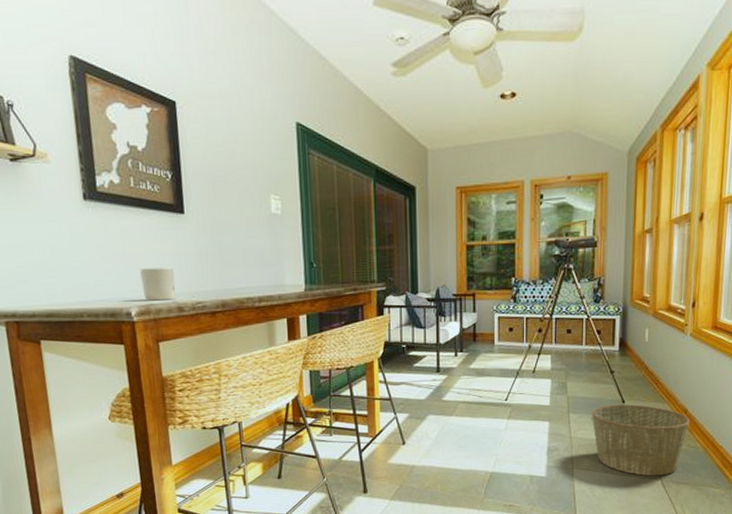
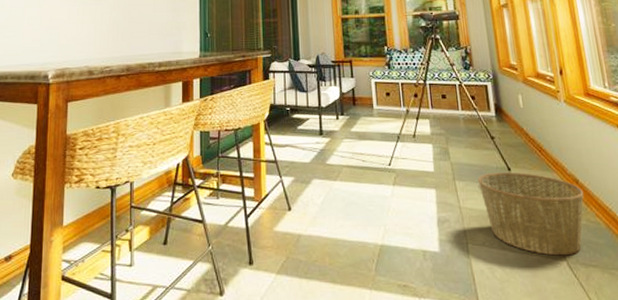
mug: present [139,267,176,301] -> none [60,37,90,65]

